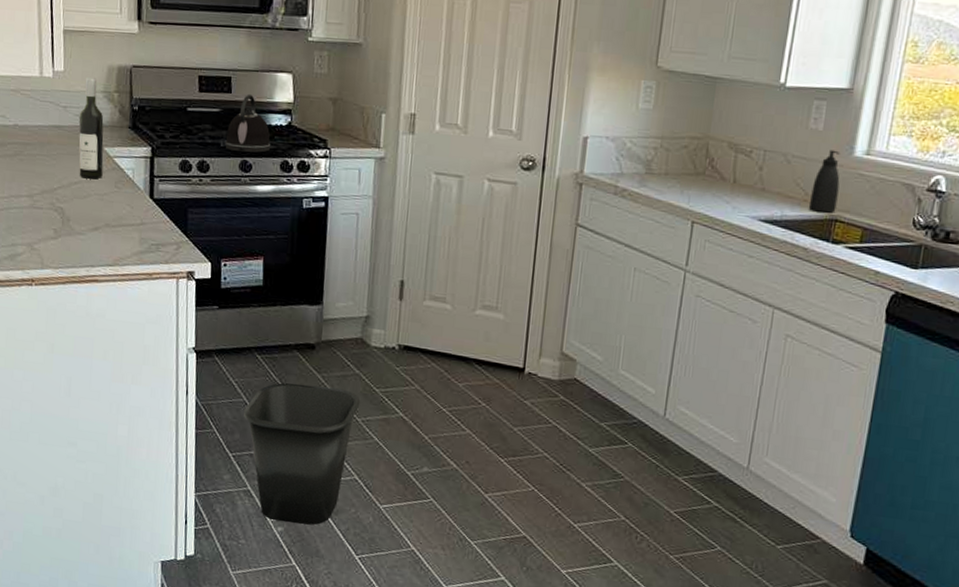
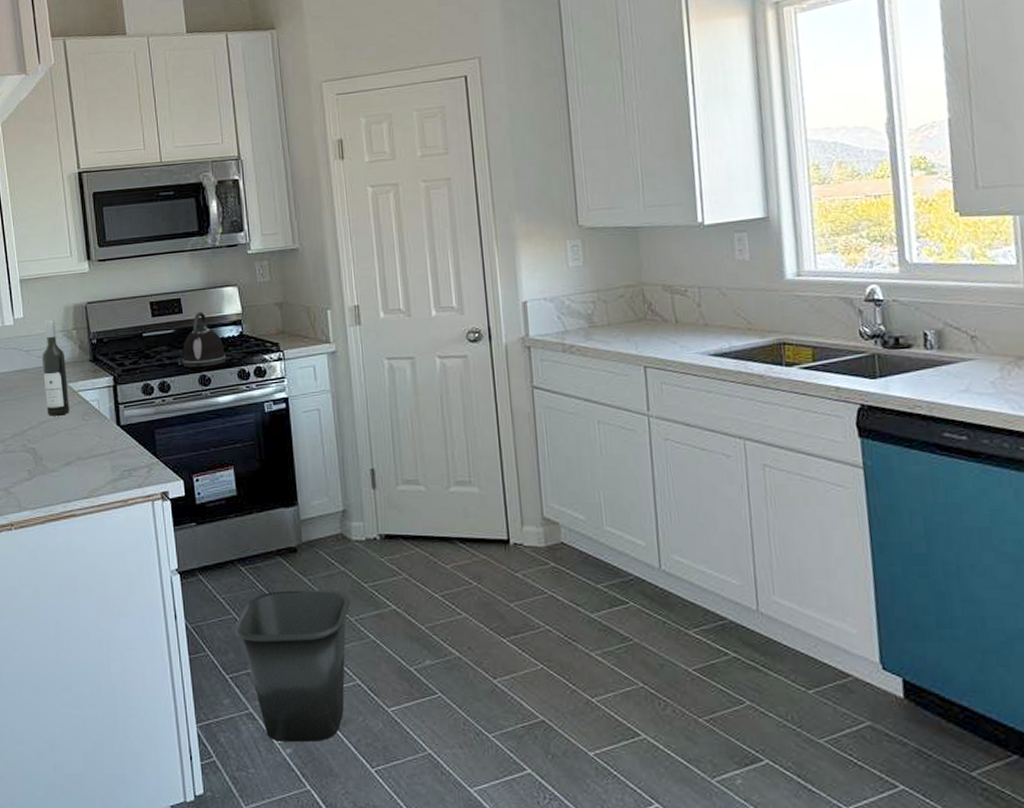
soap dispenser: present [809,149,840,213] -> none [753,276,782,338]

